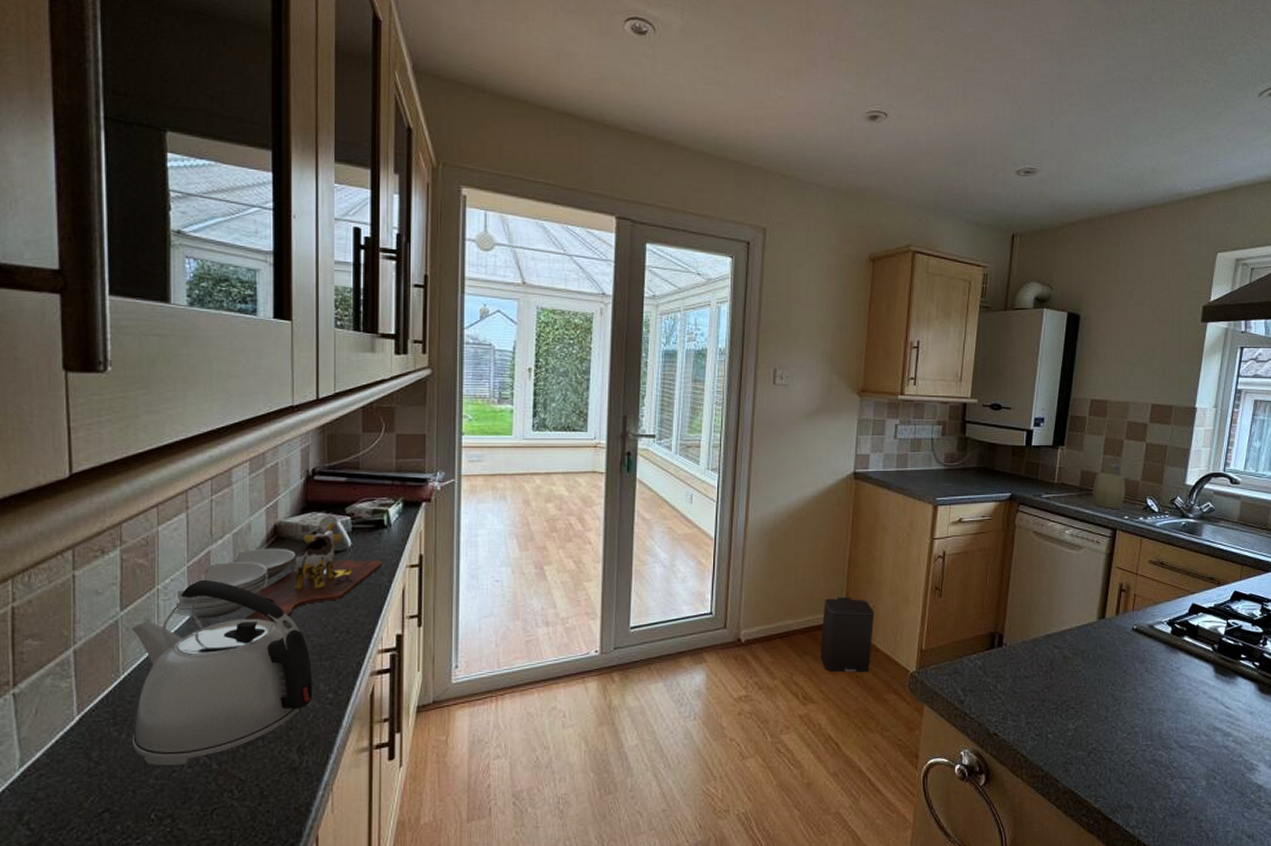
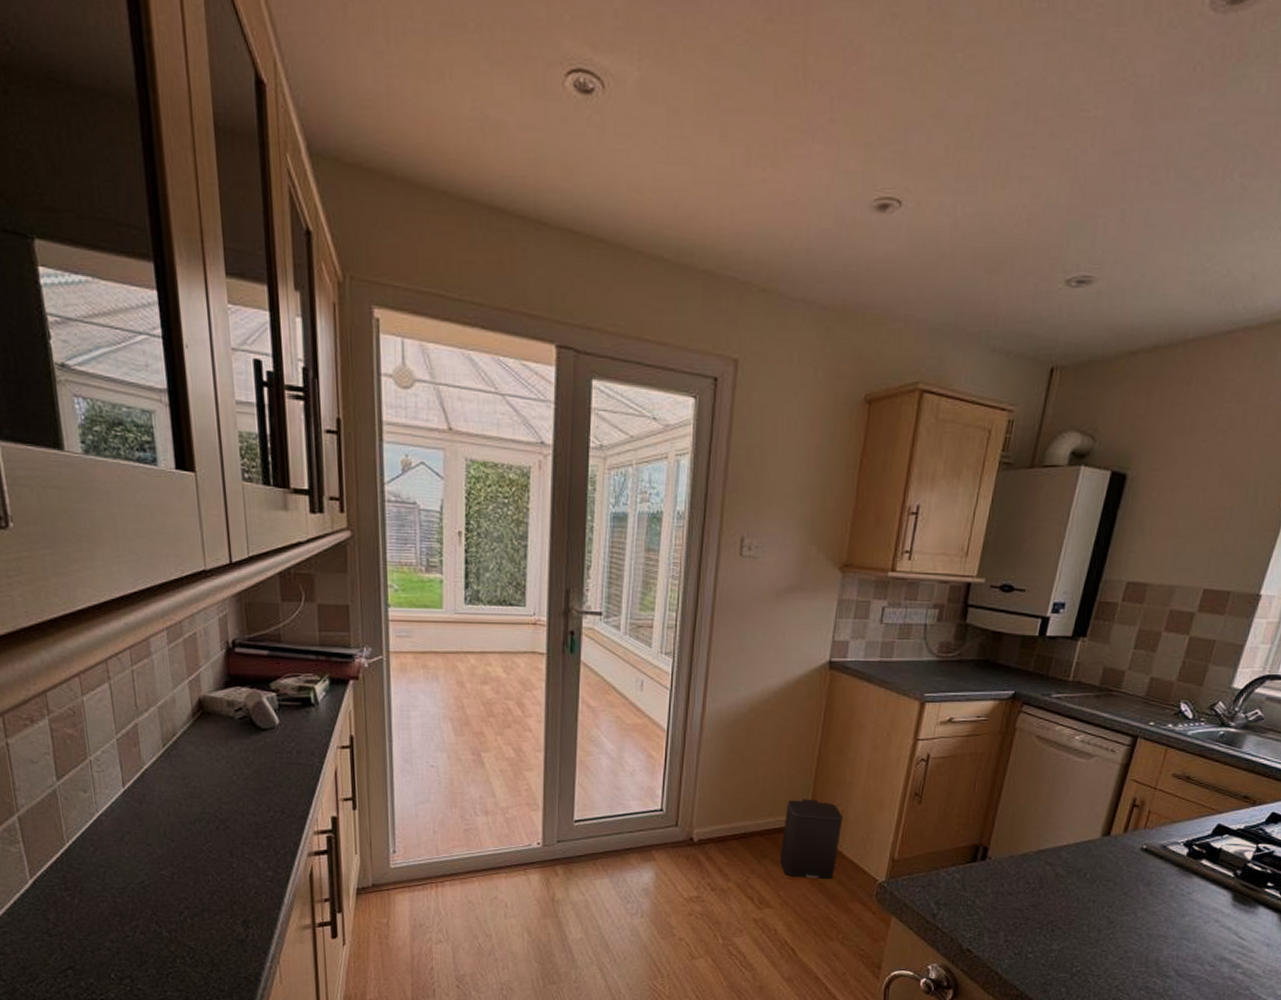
kettle: present [131,579,313,766] -> none [70,752,253,931]
cutting board: present [169,521,383,623] -> none [104,697,313,799]
soap dispenser: present [1092,463,1126,510] -> none [1113,660,1157,714]

